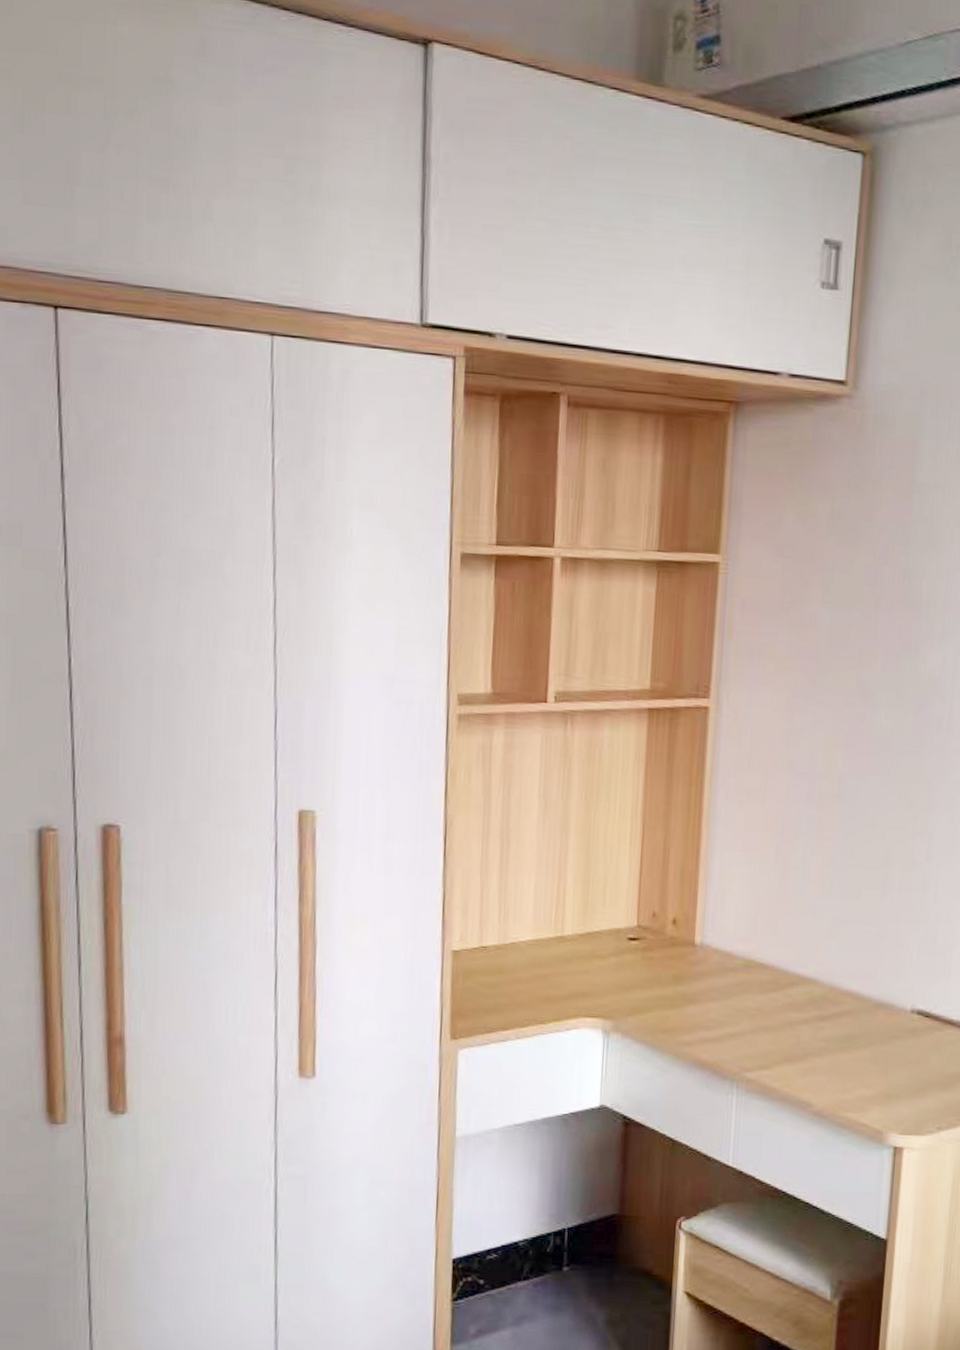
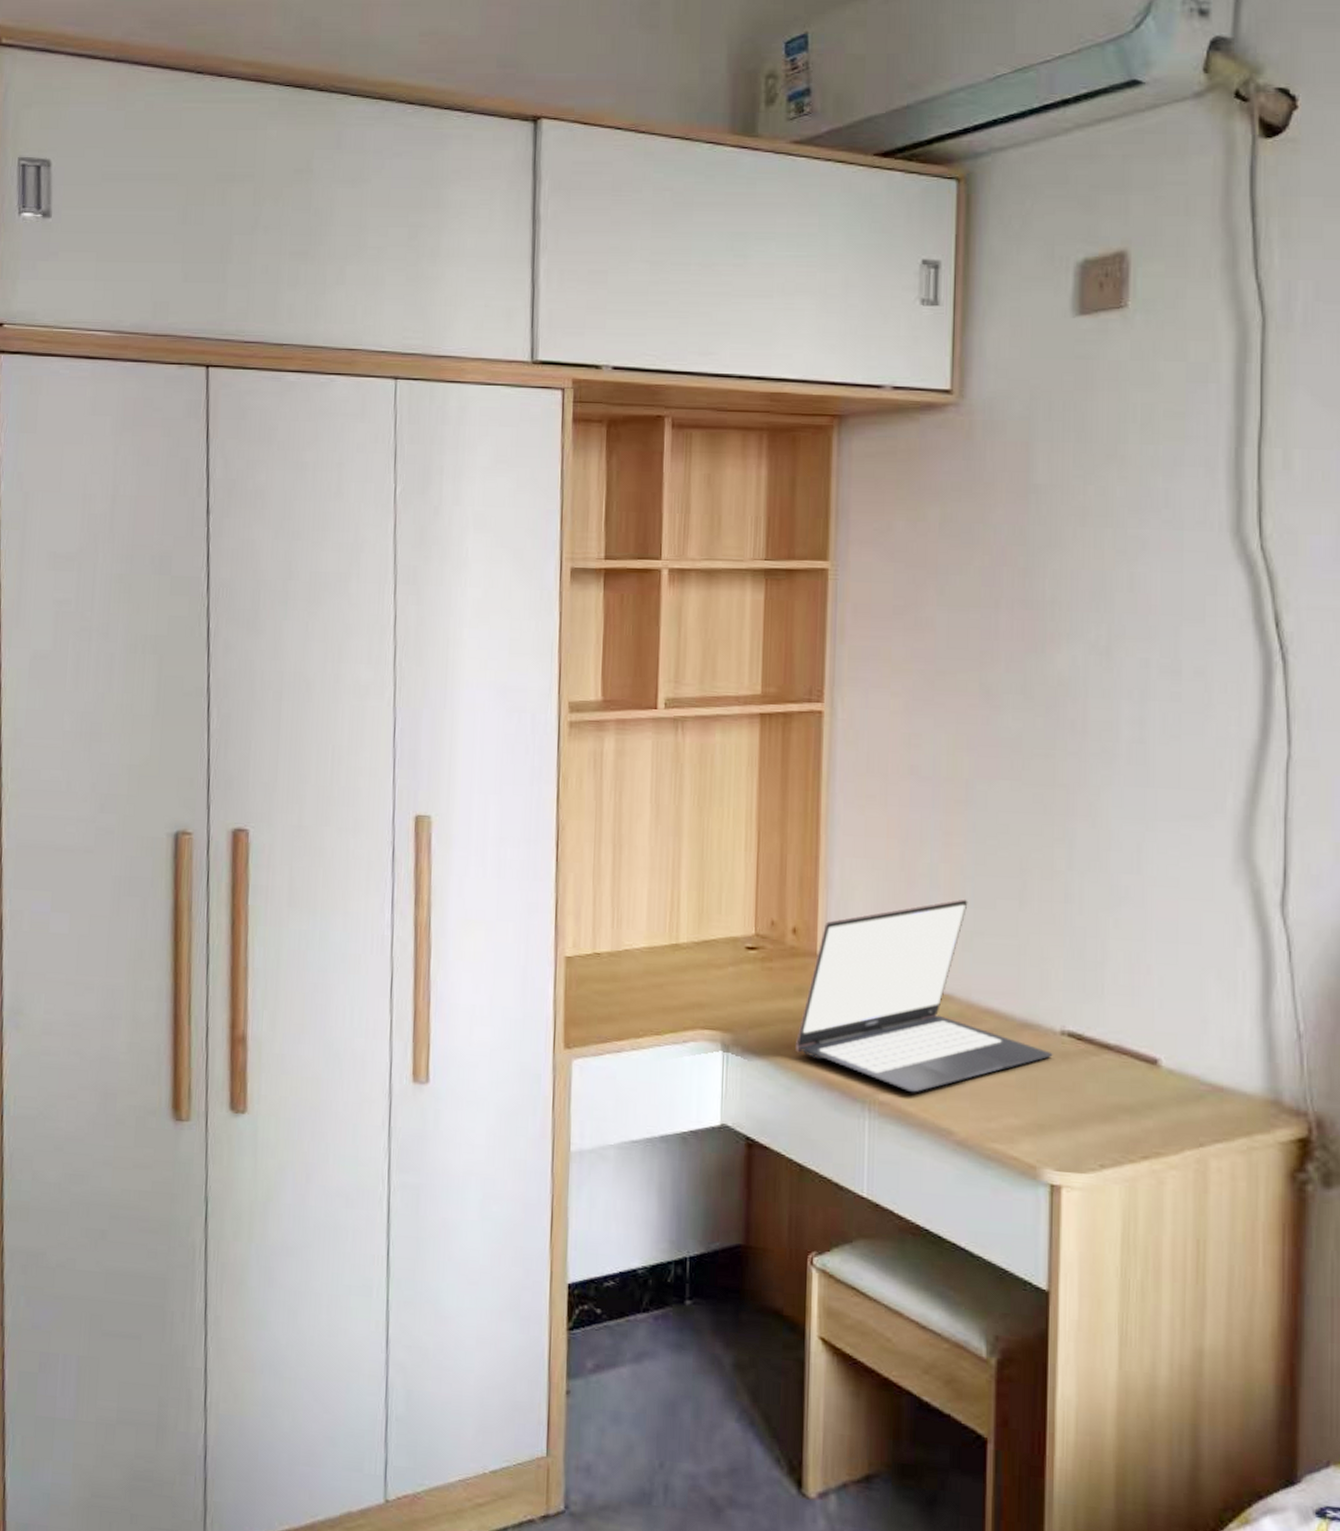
laptop: none [672,889,903,1070] -> present [796,898,1053,1093]

